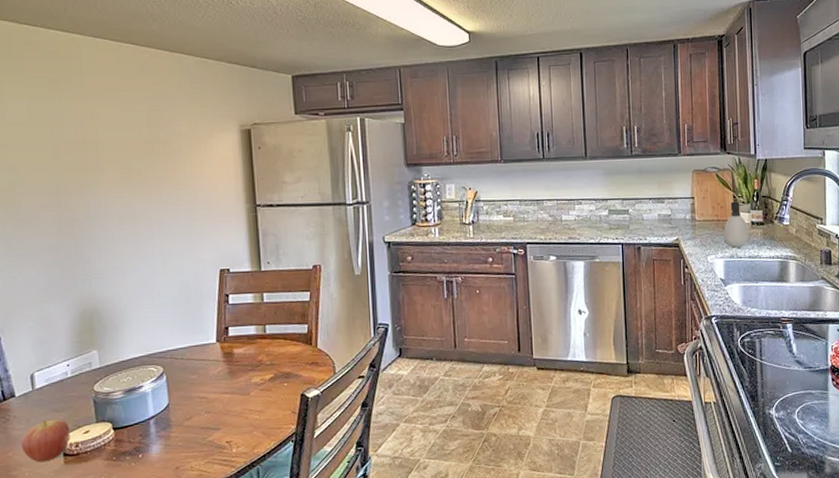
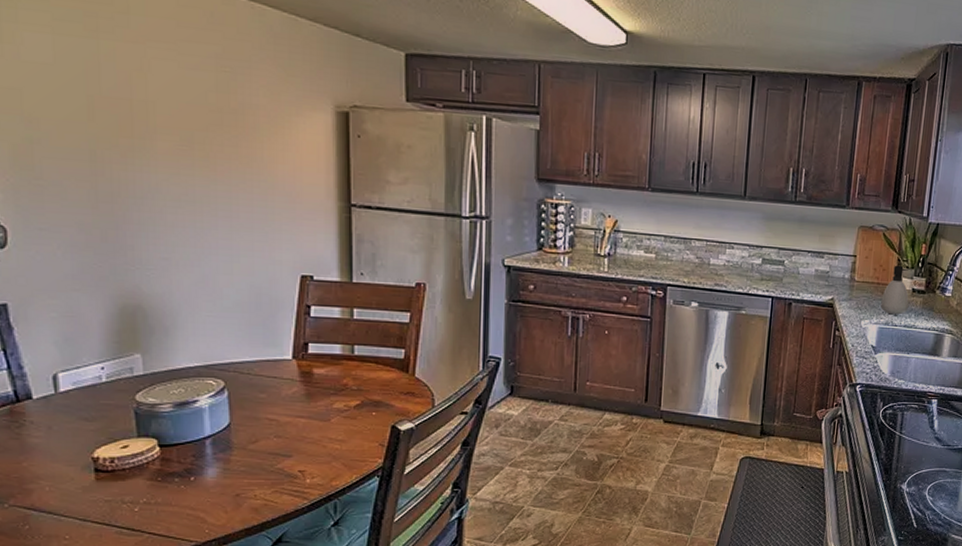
fruit: present [21,418,70,463] -> none [39,428,104,477]

